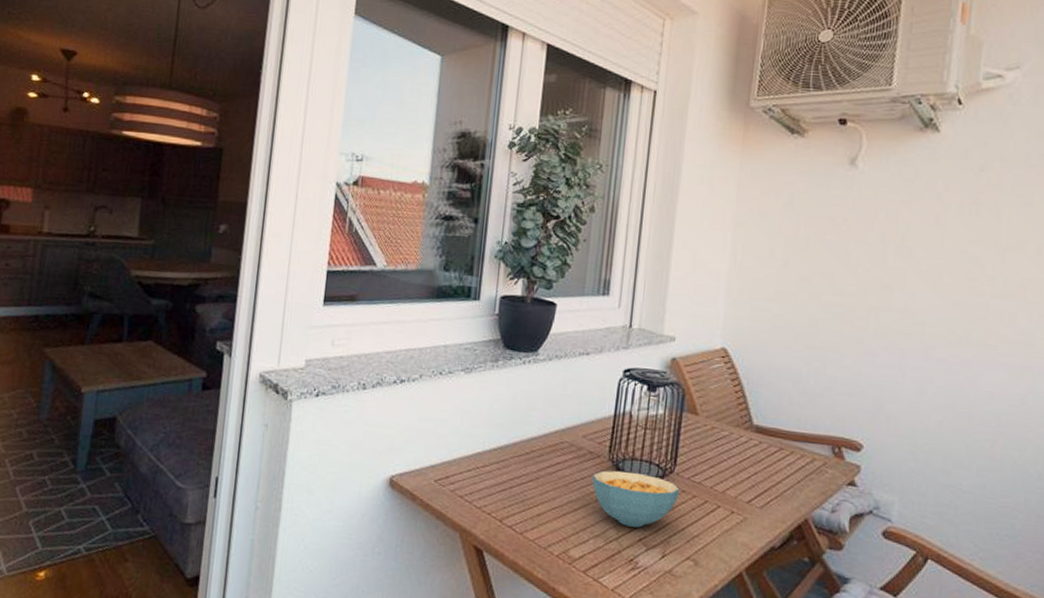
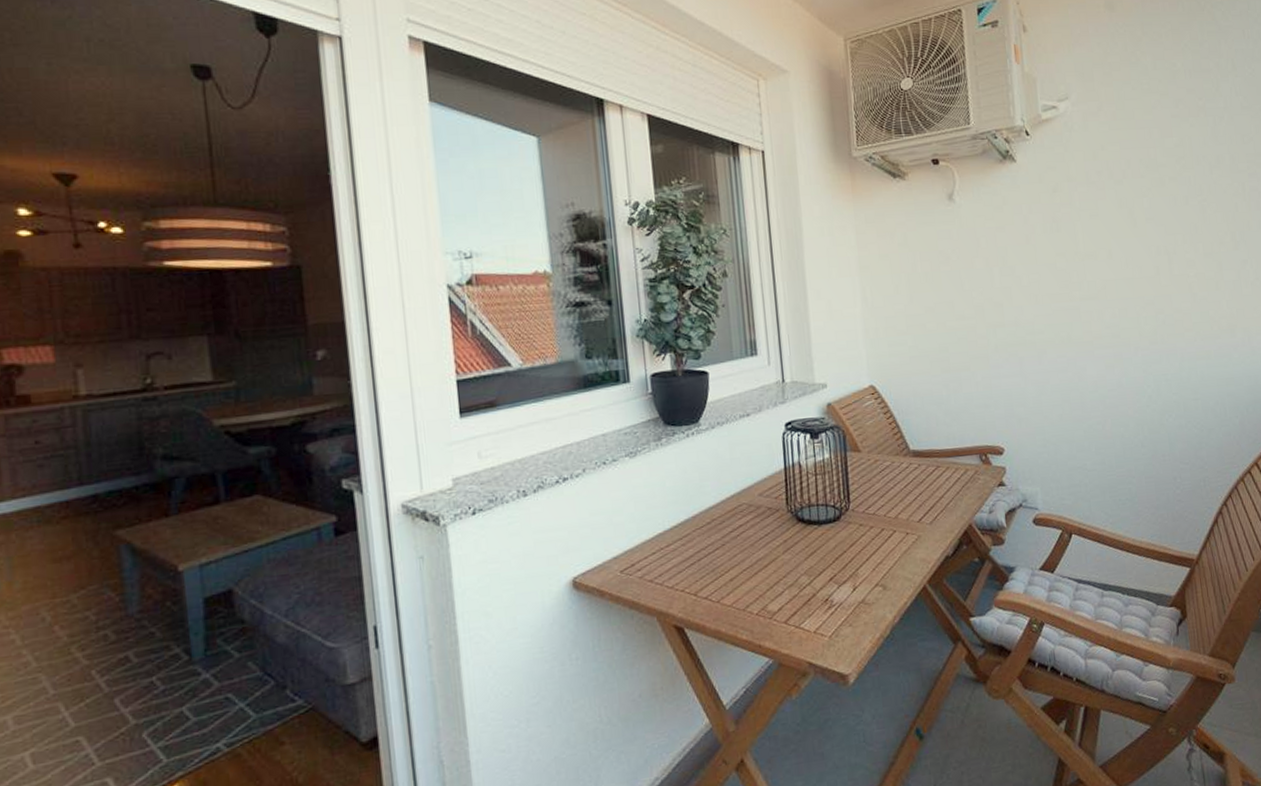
cereal bowl: present [592,470,680,528] -> none [775,517,858,570]

